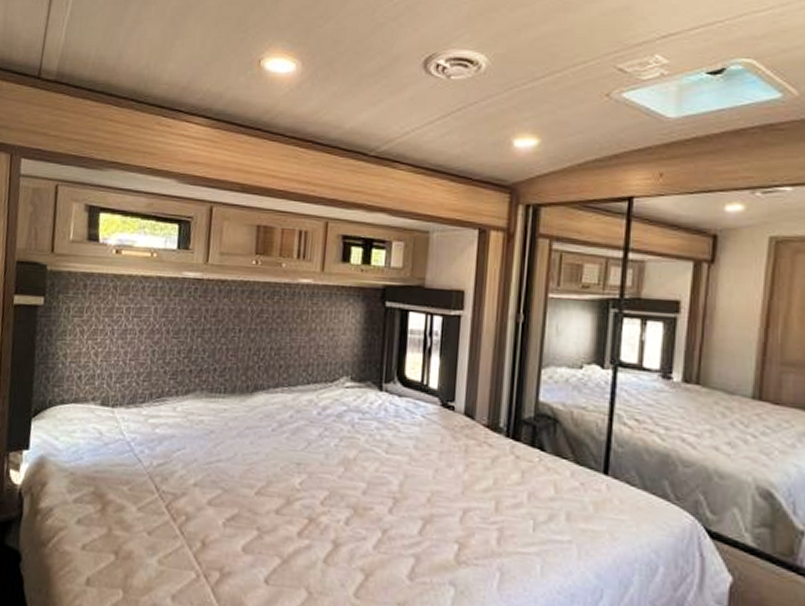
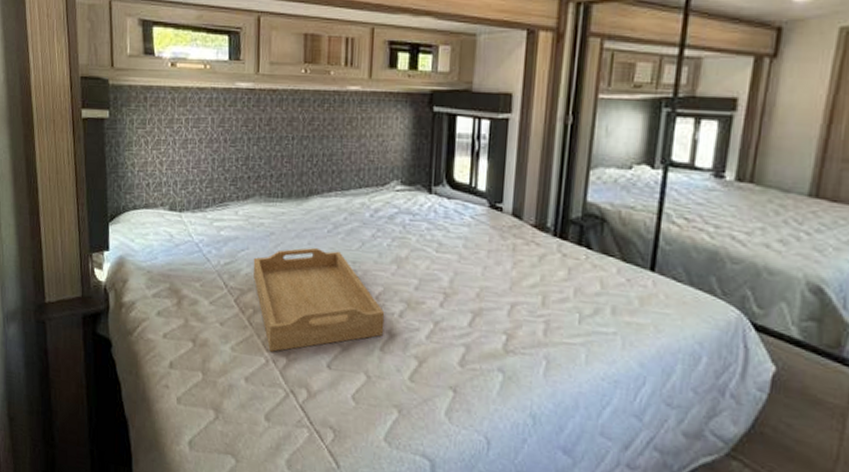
serving tray: none [188,447,330,565] -> present [253,247,385,352]

